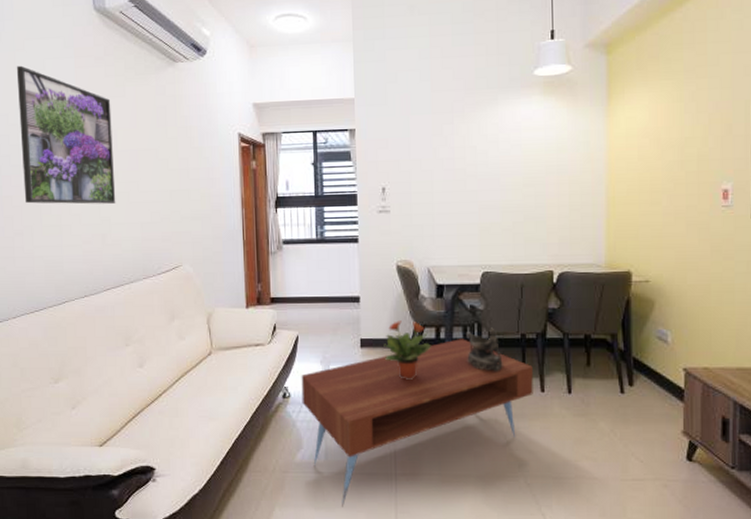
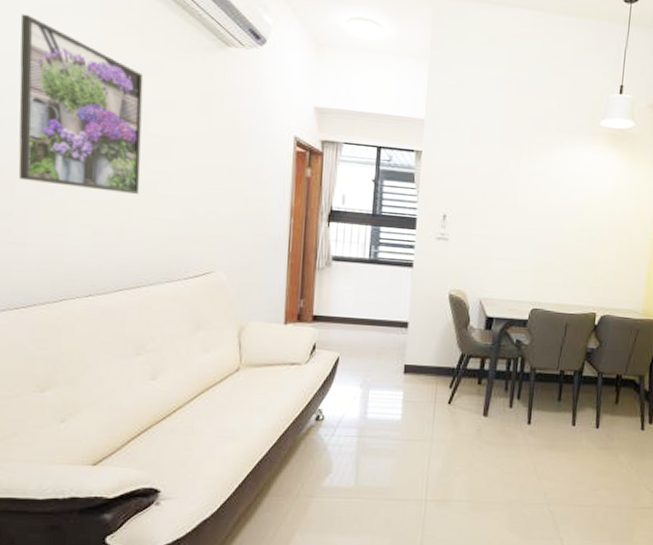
coffee table: present [301,339,533,507] -> none [336,371,567,533]
potted plant: present [383,321,431,379] -> none [427,349,474,408]
decorative bowl: present [466,327,503,372] -> none [507,362,541,405]

